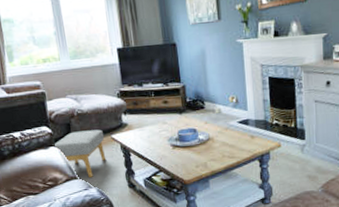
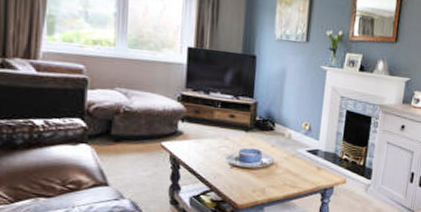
footstool: present [55,129,107,177] -> none [87,130,153,186]

